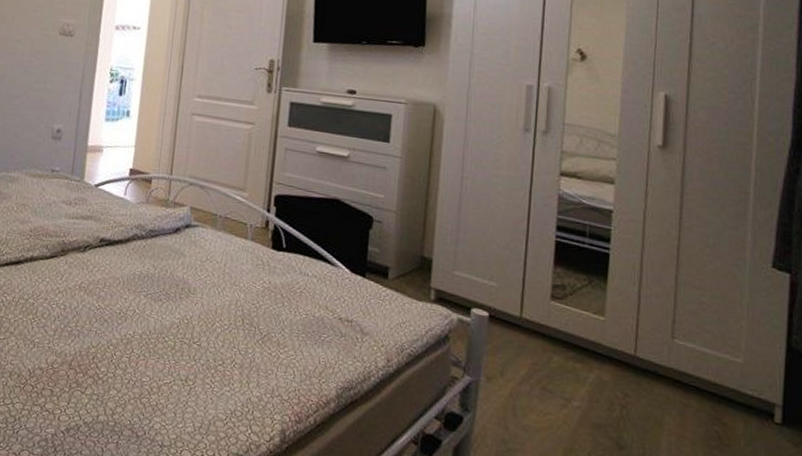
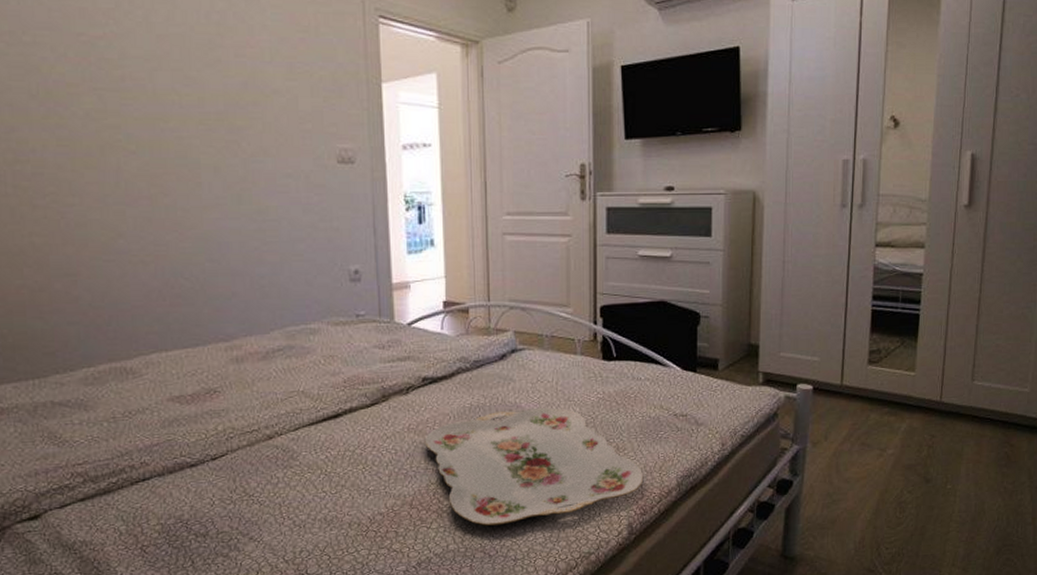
serving tray: none [92,284,302,406] -> present [424,408,644,526]

